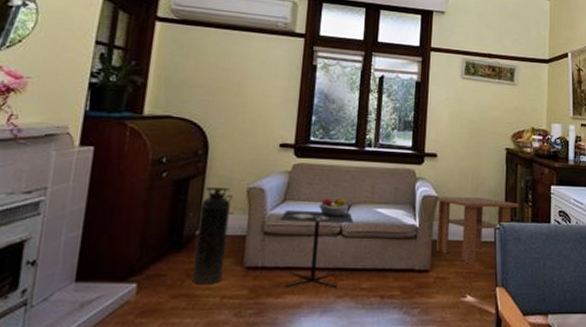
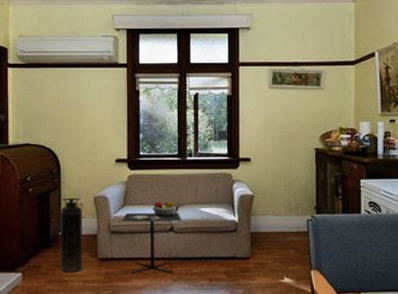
coffee table: present [435,196,521,263] -> none [251,193,331,250]

